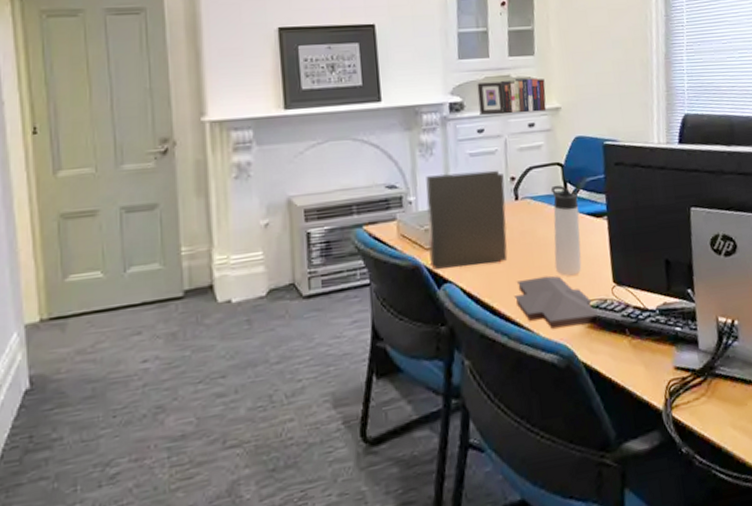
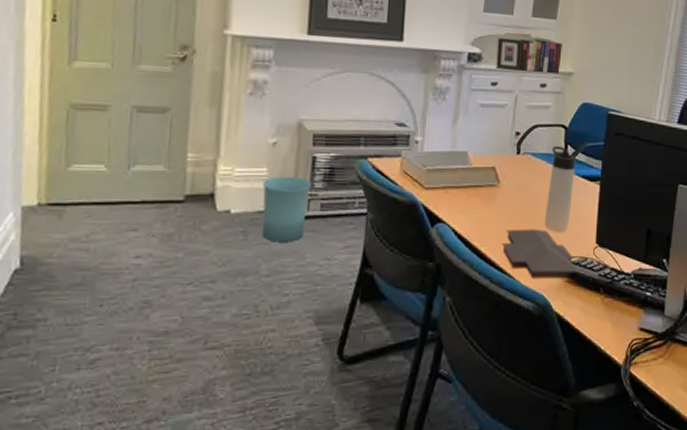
waste bin: none [259,255,310,327] -> present [262,176,312,242]
binder: present [426,170,508,269] -> none [427,119,509,209]

